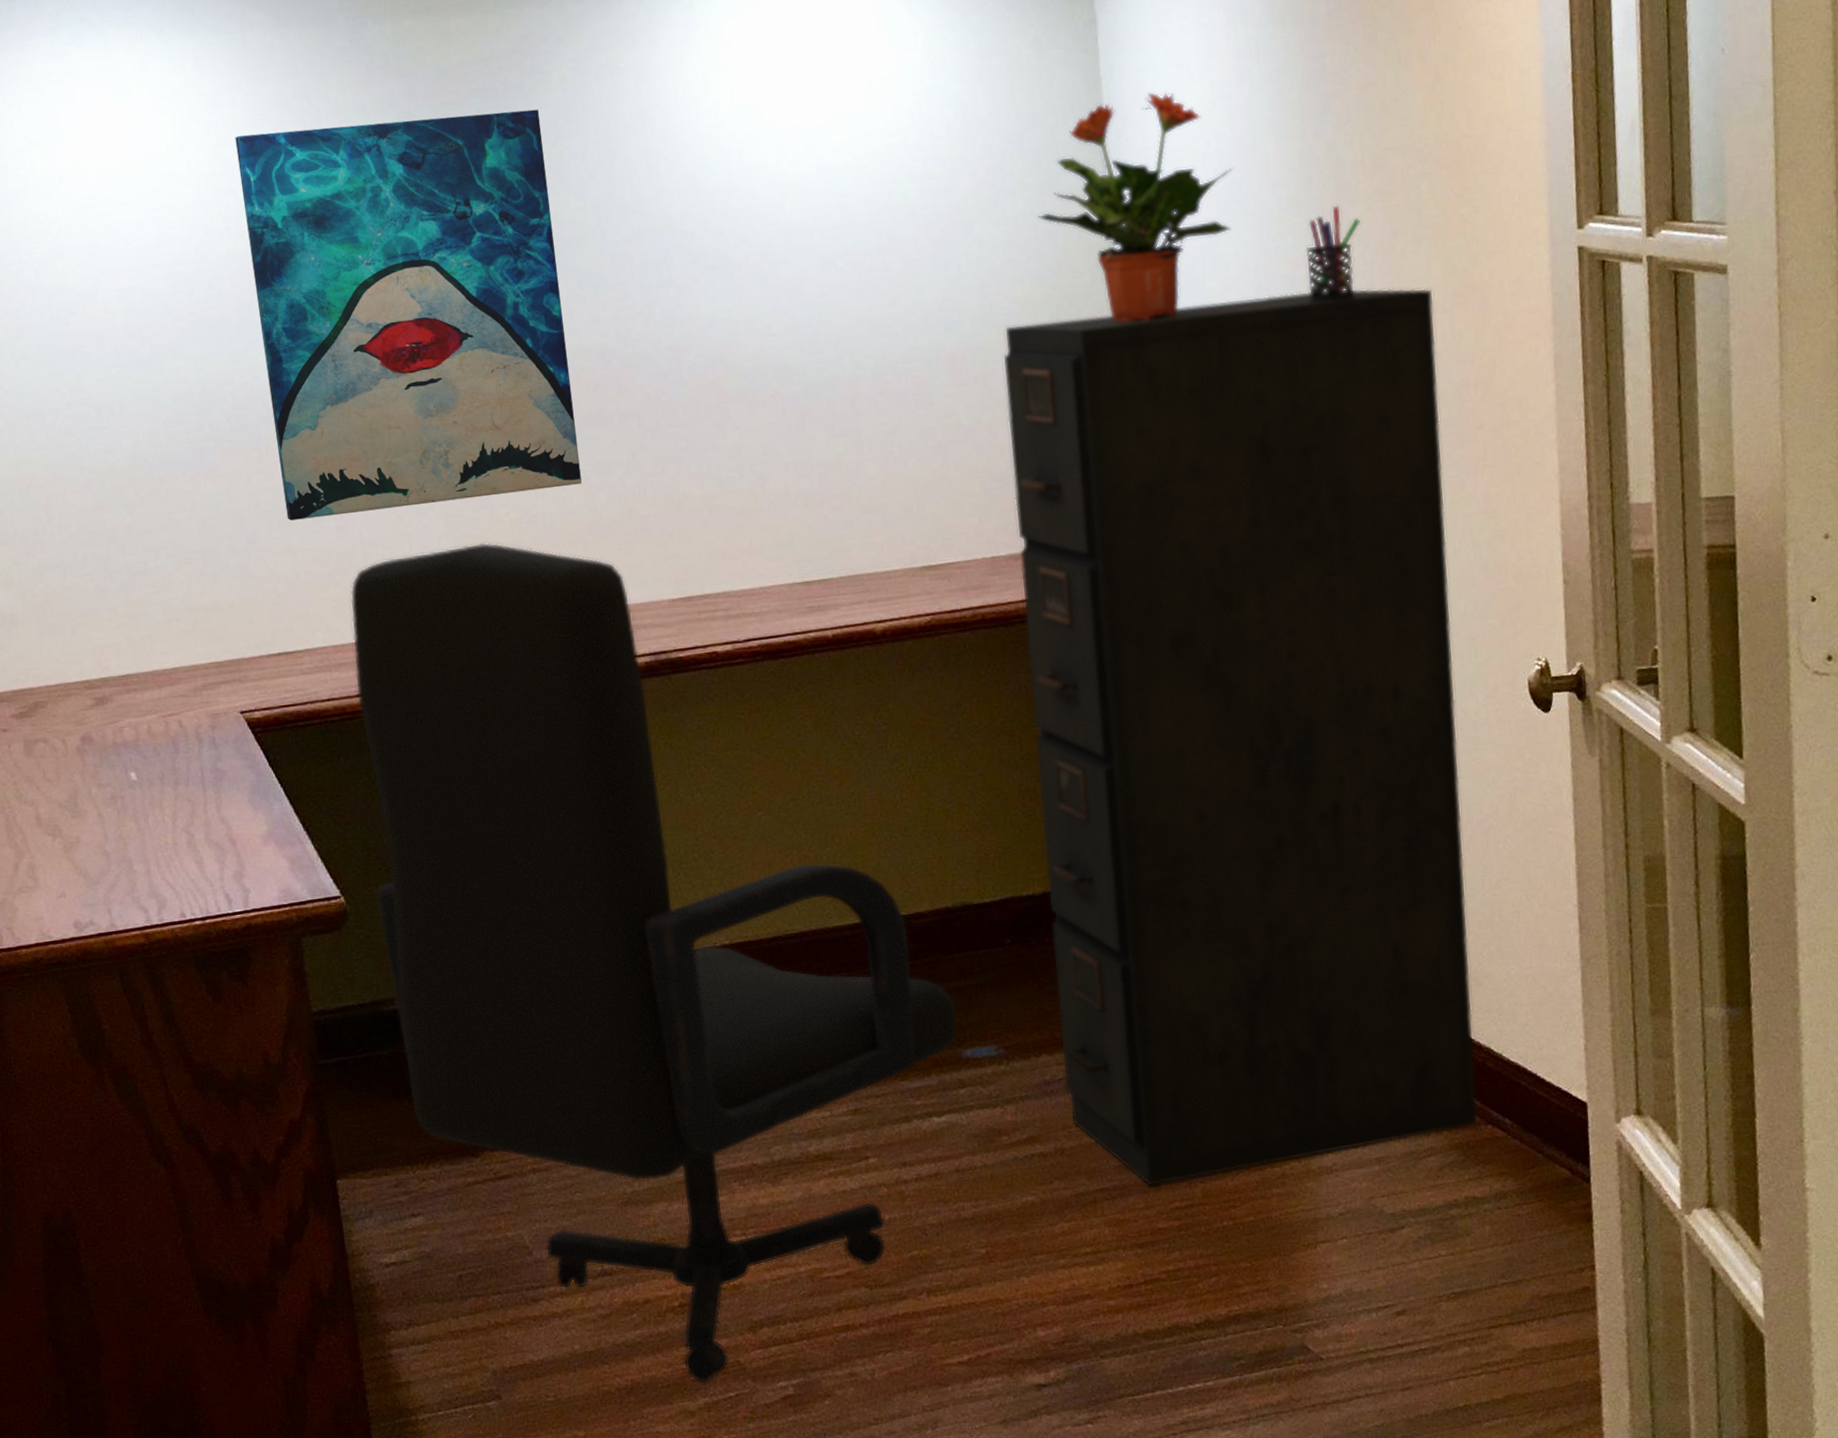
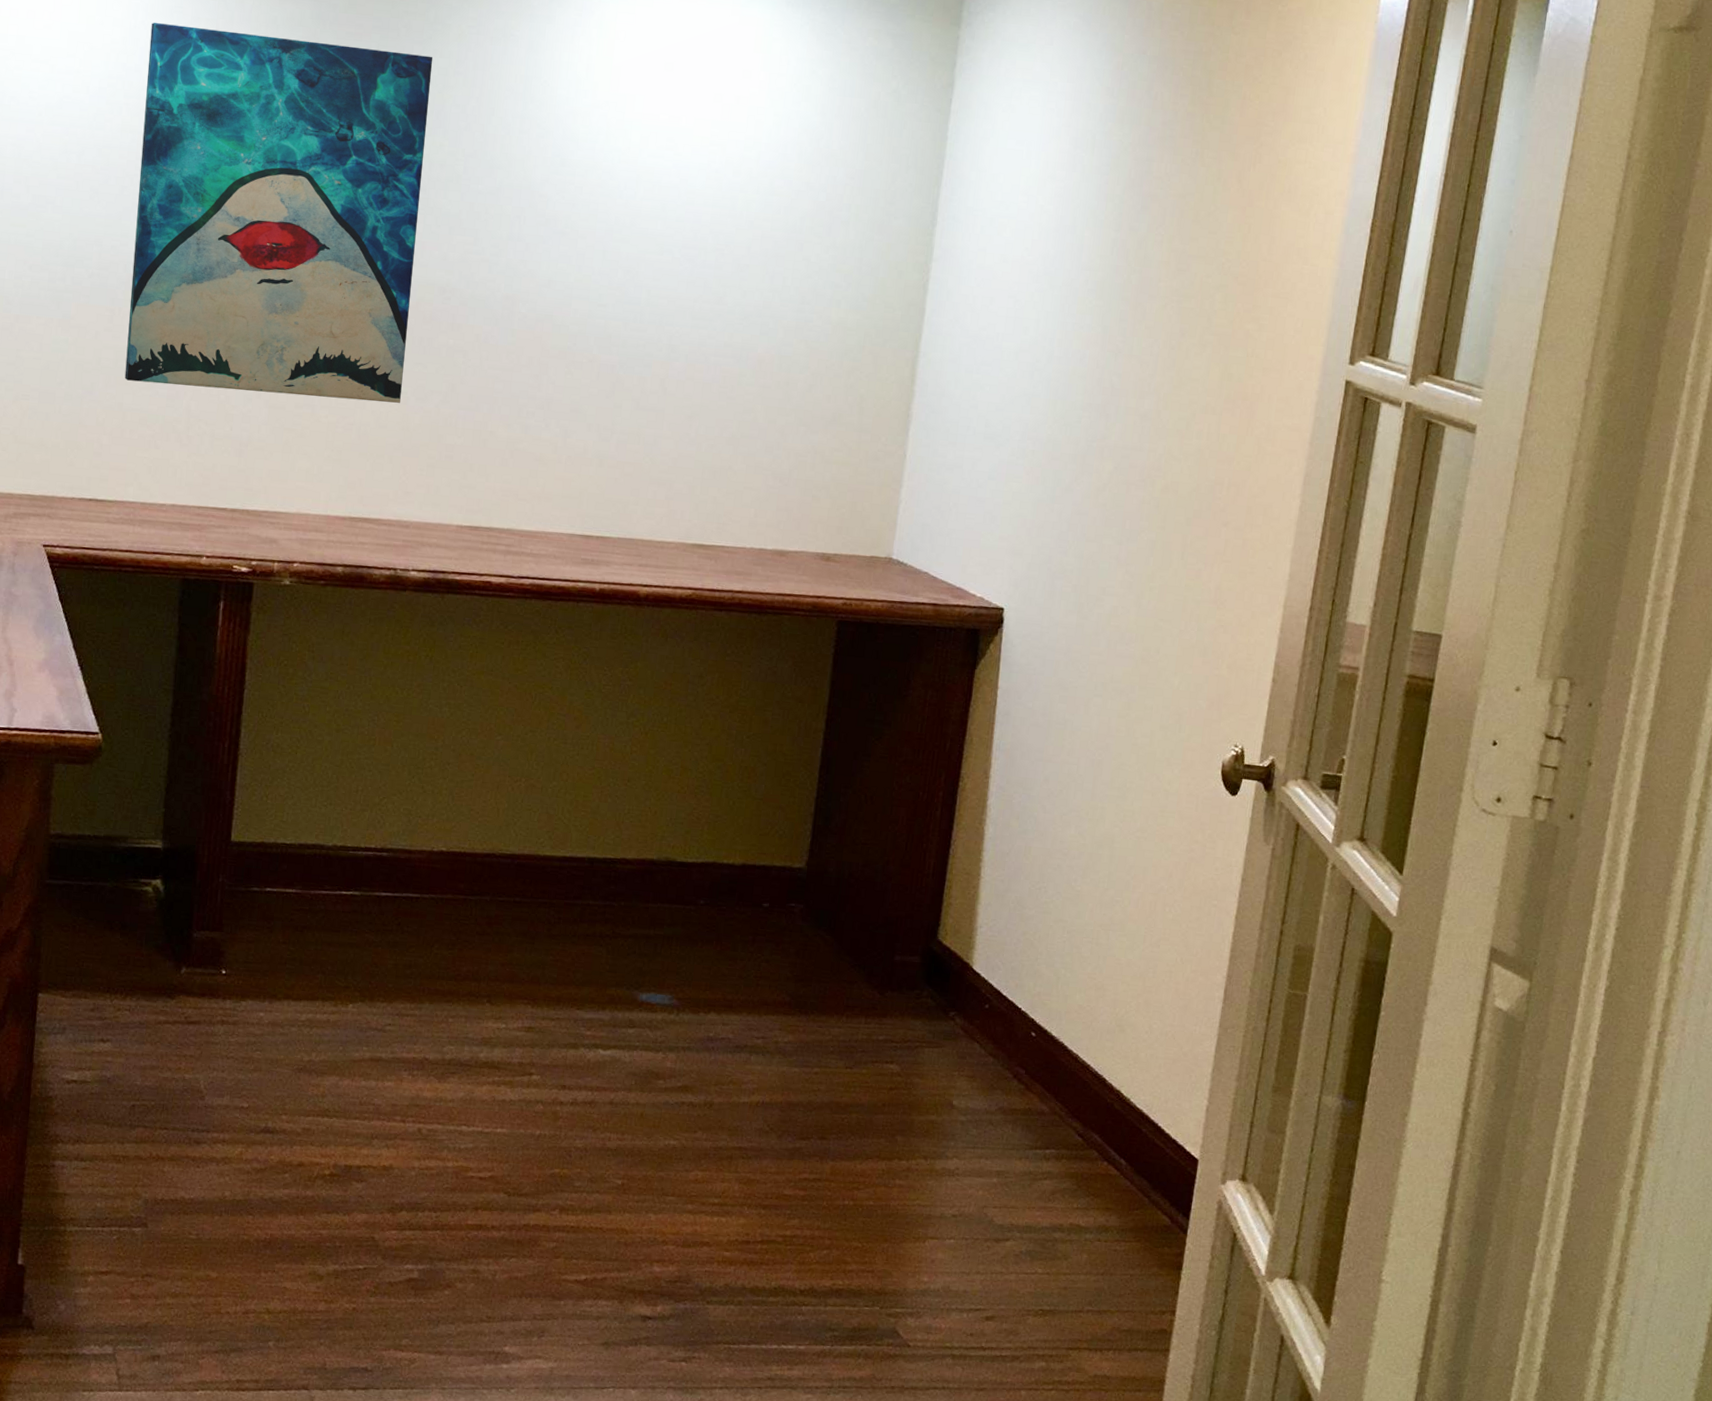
chair: present [350,542,958,1383] -> none [122,434,641,1252]
filing cabinet: present [1003,288,1479,1187] -> none [725,342,1206,1160]
potted plant: present [1037,92,1235,323] -> none [864,160,1052,366]
pen holder: present [1306,205,1360,303] -> none [1094,297,1155,384]

